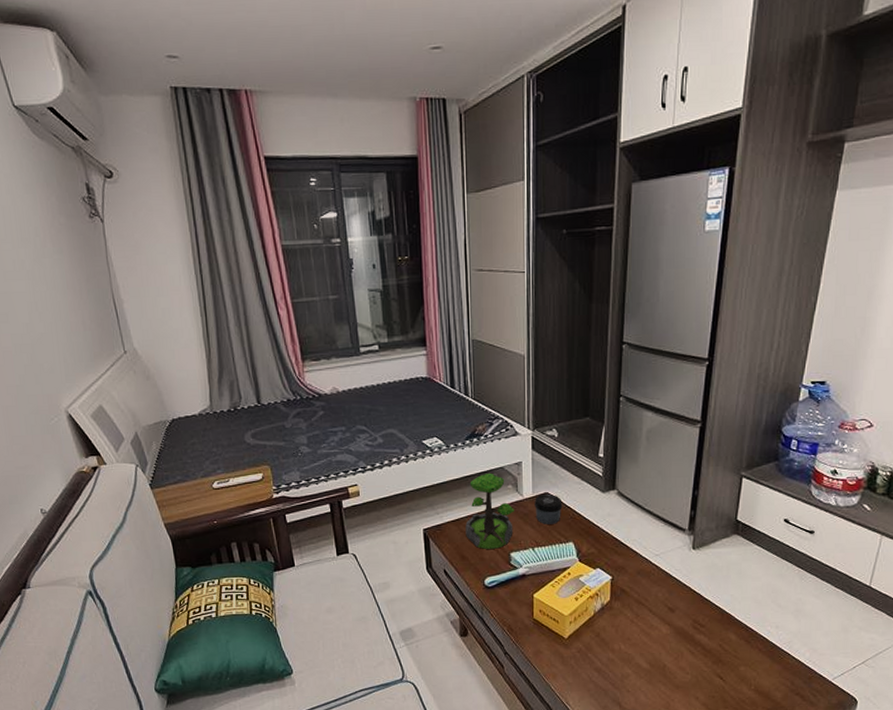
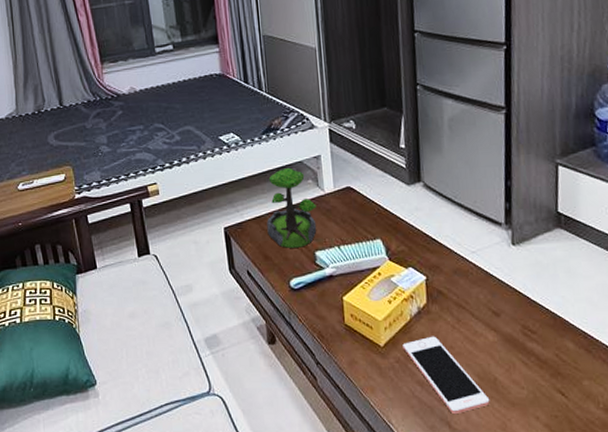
jar: present [535,493,563,524] -> none [336,187,367,221]
cell phone: none [585,629,658,695] -> present [402,336,490,413]

